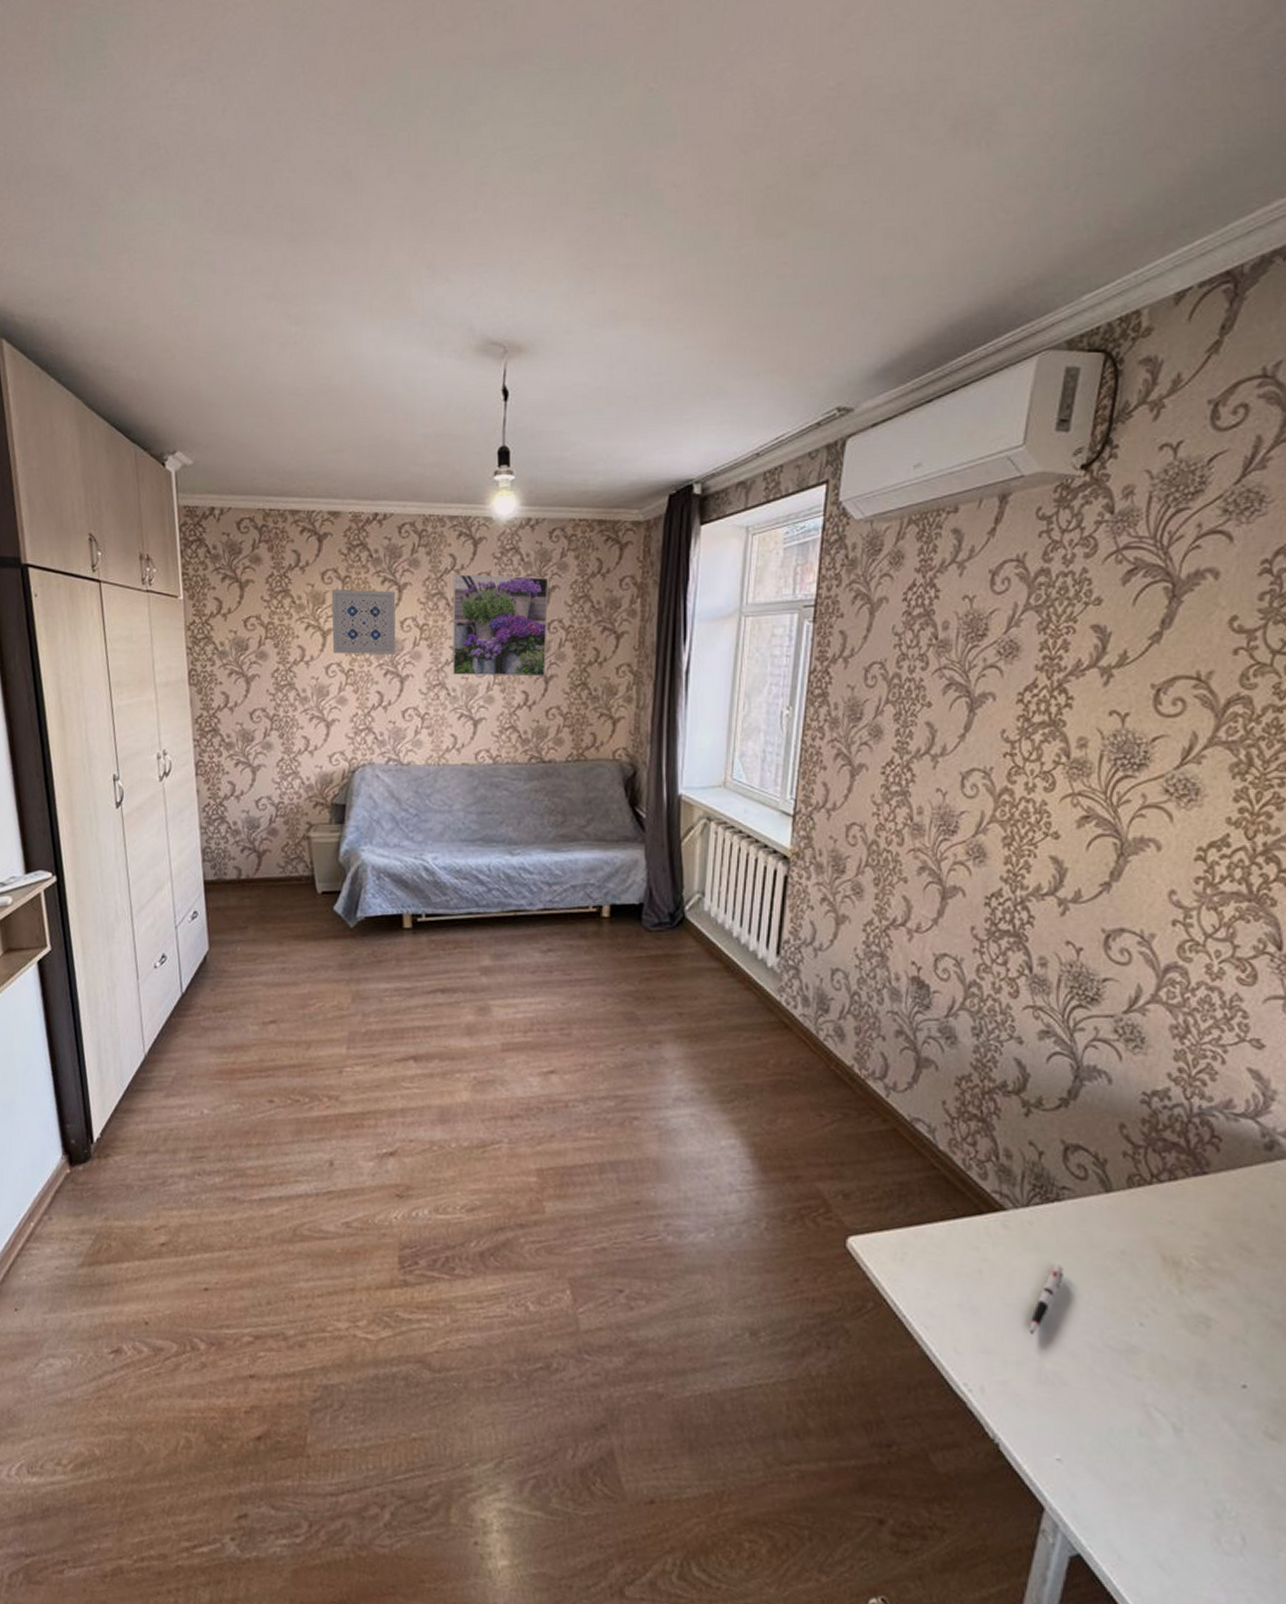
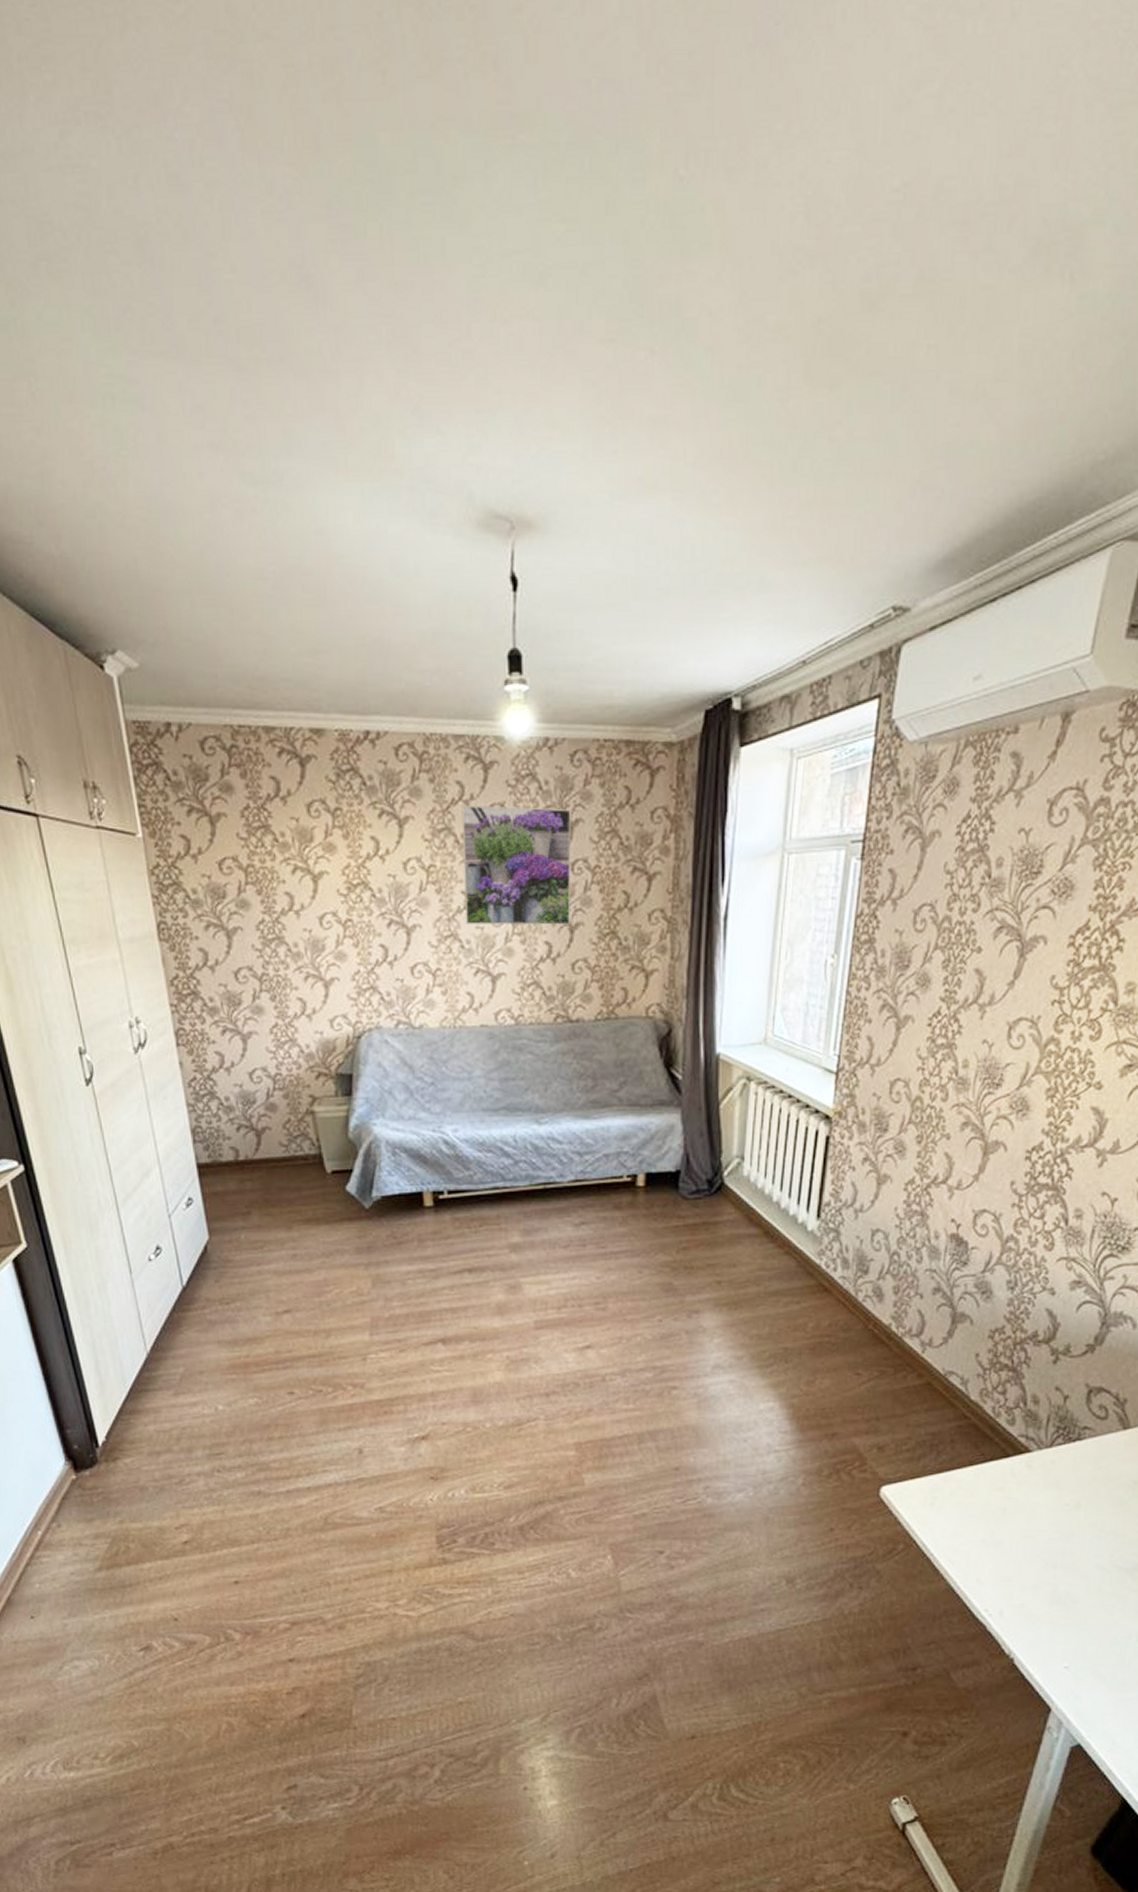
wall art: present [331,590,396,654] -> none [320,824,399,902]
pen: present [1029,1264,1063,1335] -> none [1046,1498,1081,1562]

